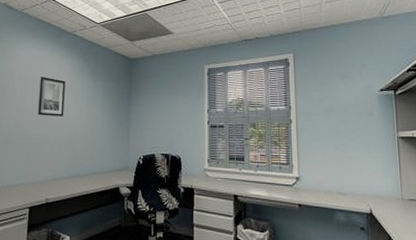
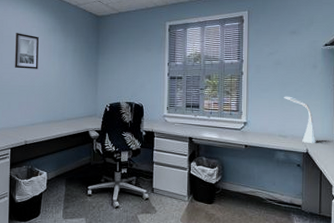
desk lamp: none [339,147,380,203] -> present [284,96,316,144]

